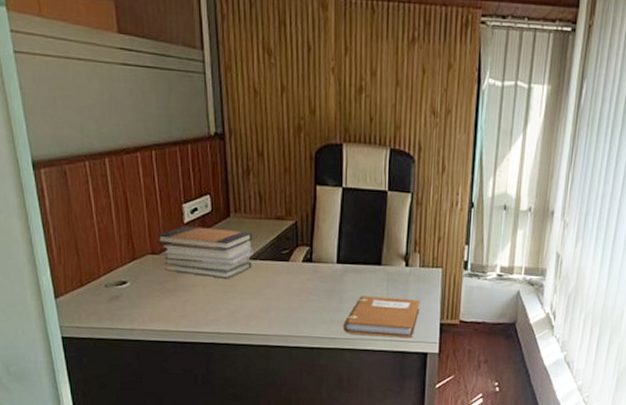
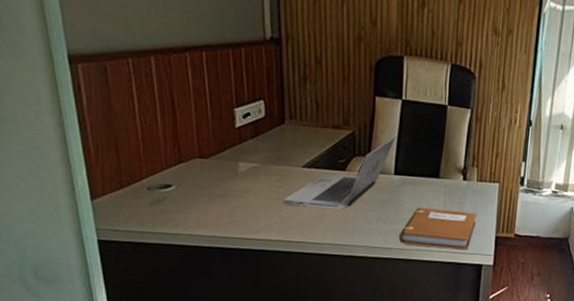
book stack: present [156,226,253,279] -> none [205,130,309,186]
laptop: none [229,225,337,300] -> present [282,136,396,209]

